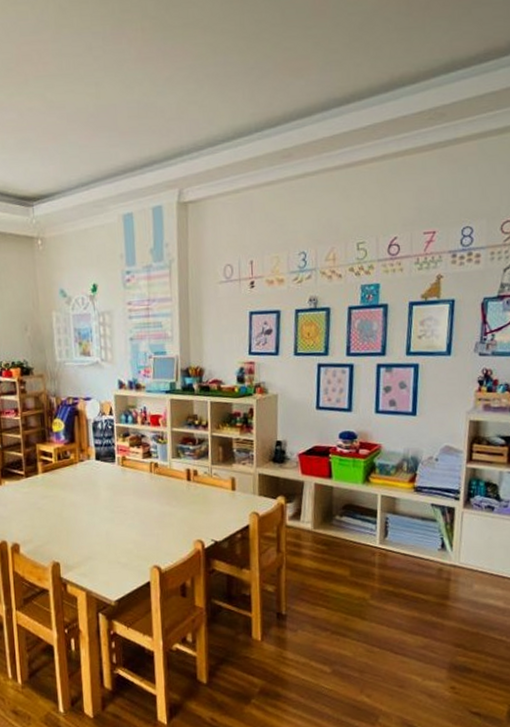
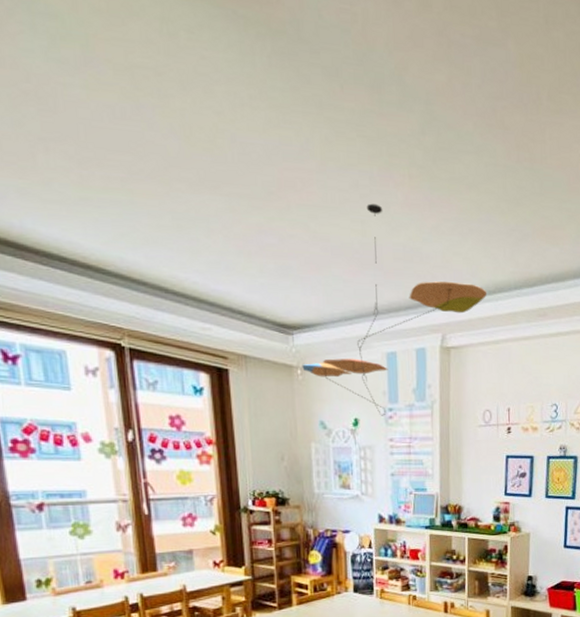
ceiling mobile: none [42,63,226,280] -> present [302,203,487,416]

